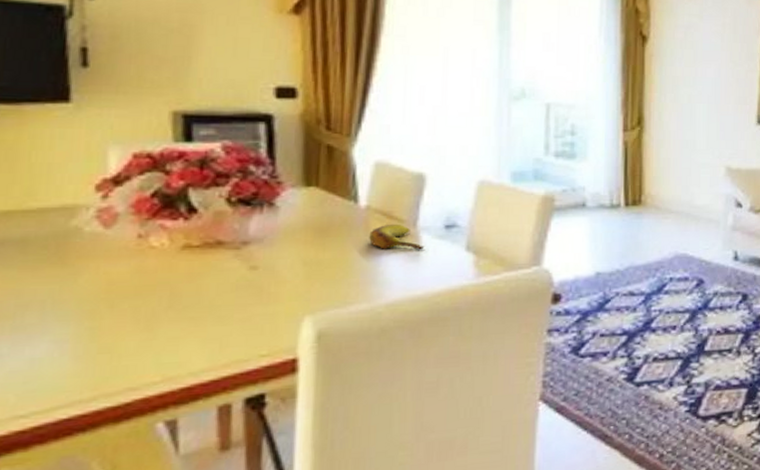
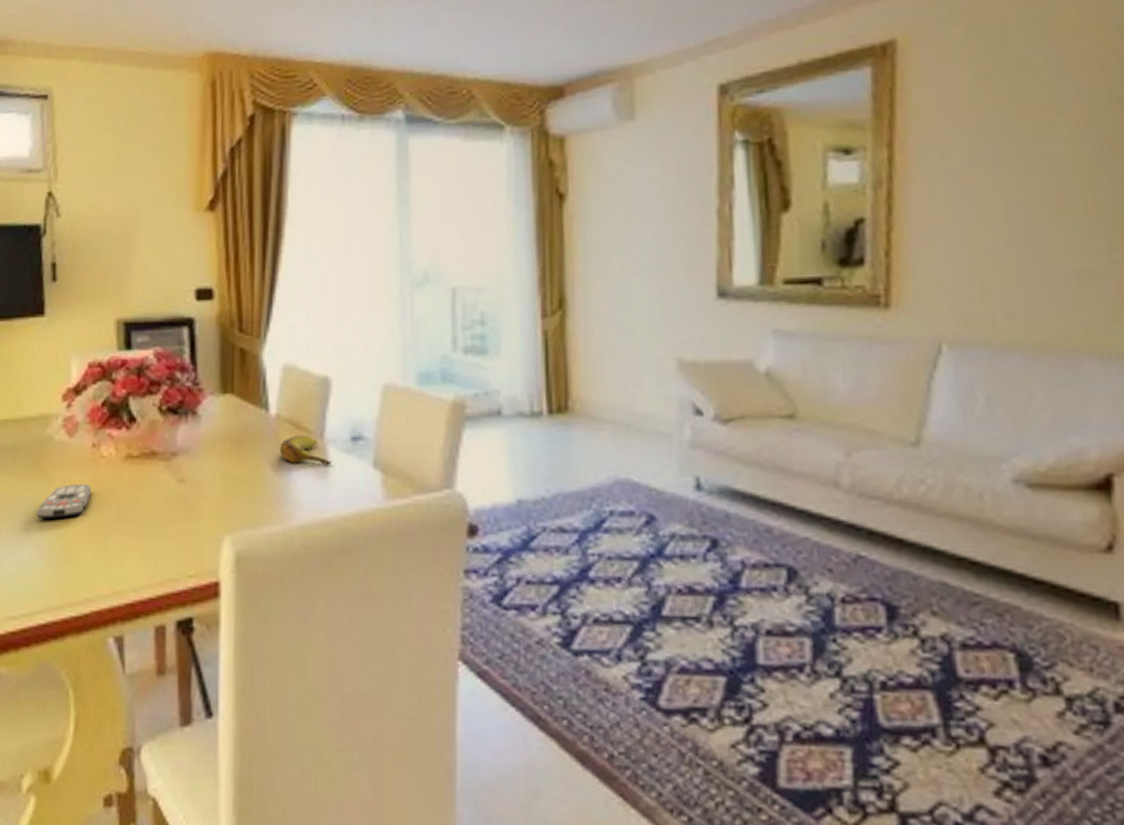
remote control: none [56,275,137,313] -> present [36,484,92,519]

